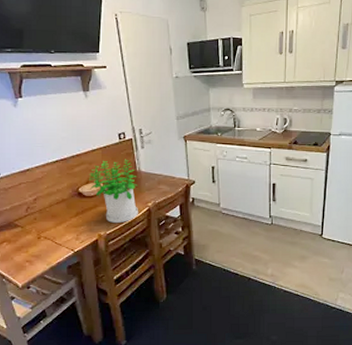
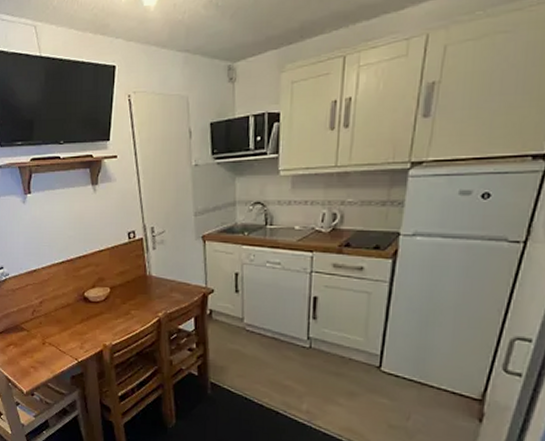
potted plant: present [89,159,138,223] -> none [95,261,148,333]

